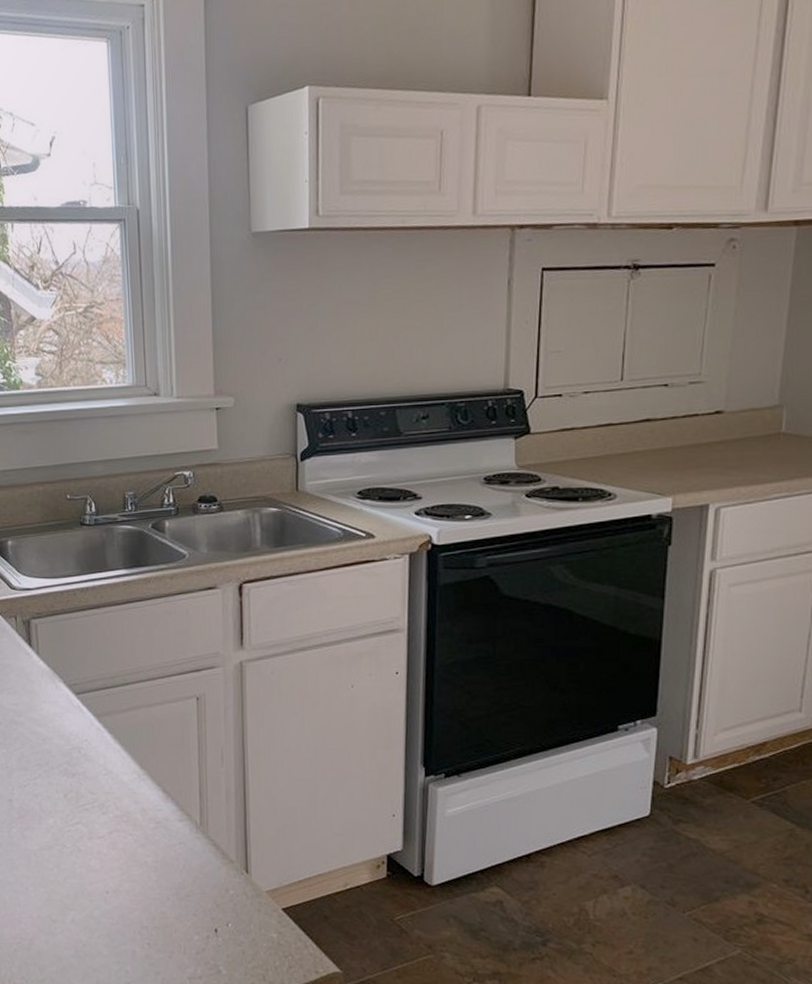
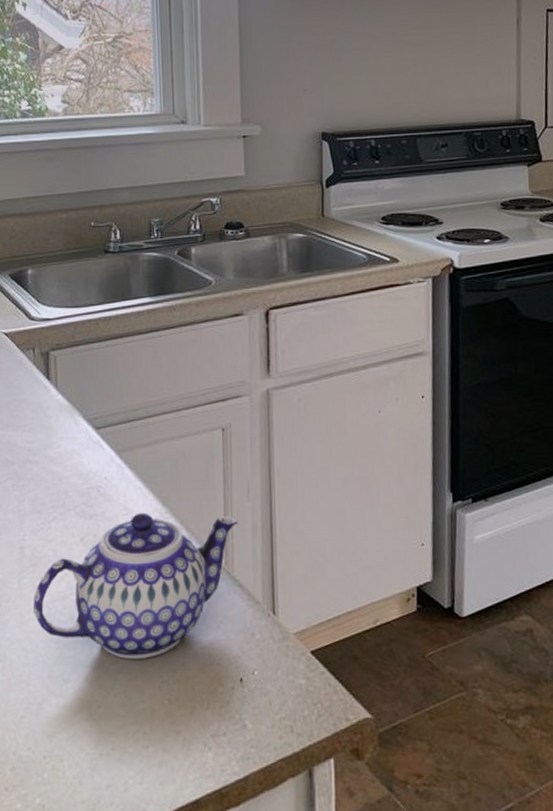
teapot: none [22,773,212,907] -> present [34,512,238,660]

